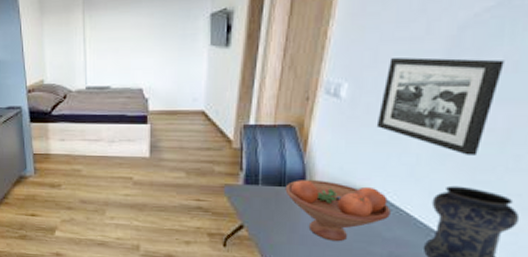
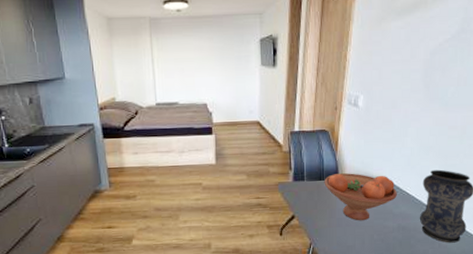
picture frame: present [376,57,504,155] -> none [384,75,459,147]

